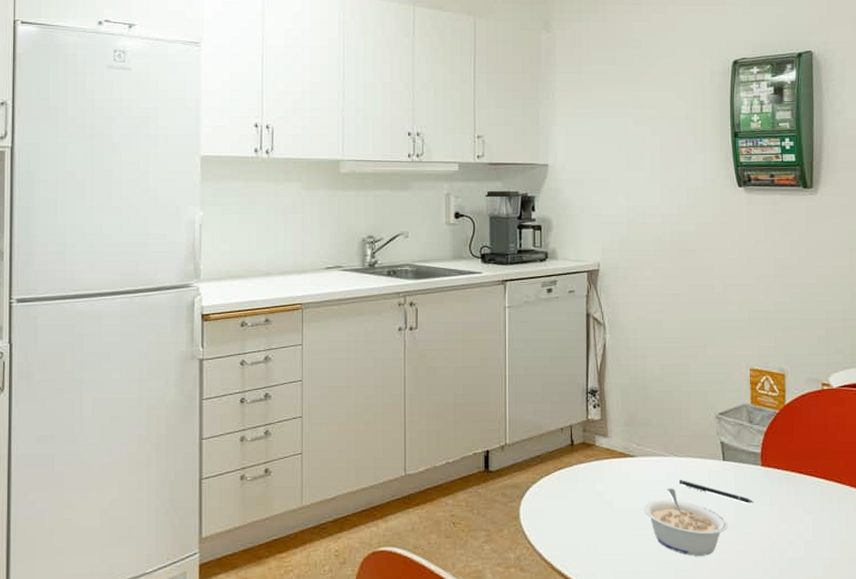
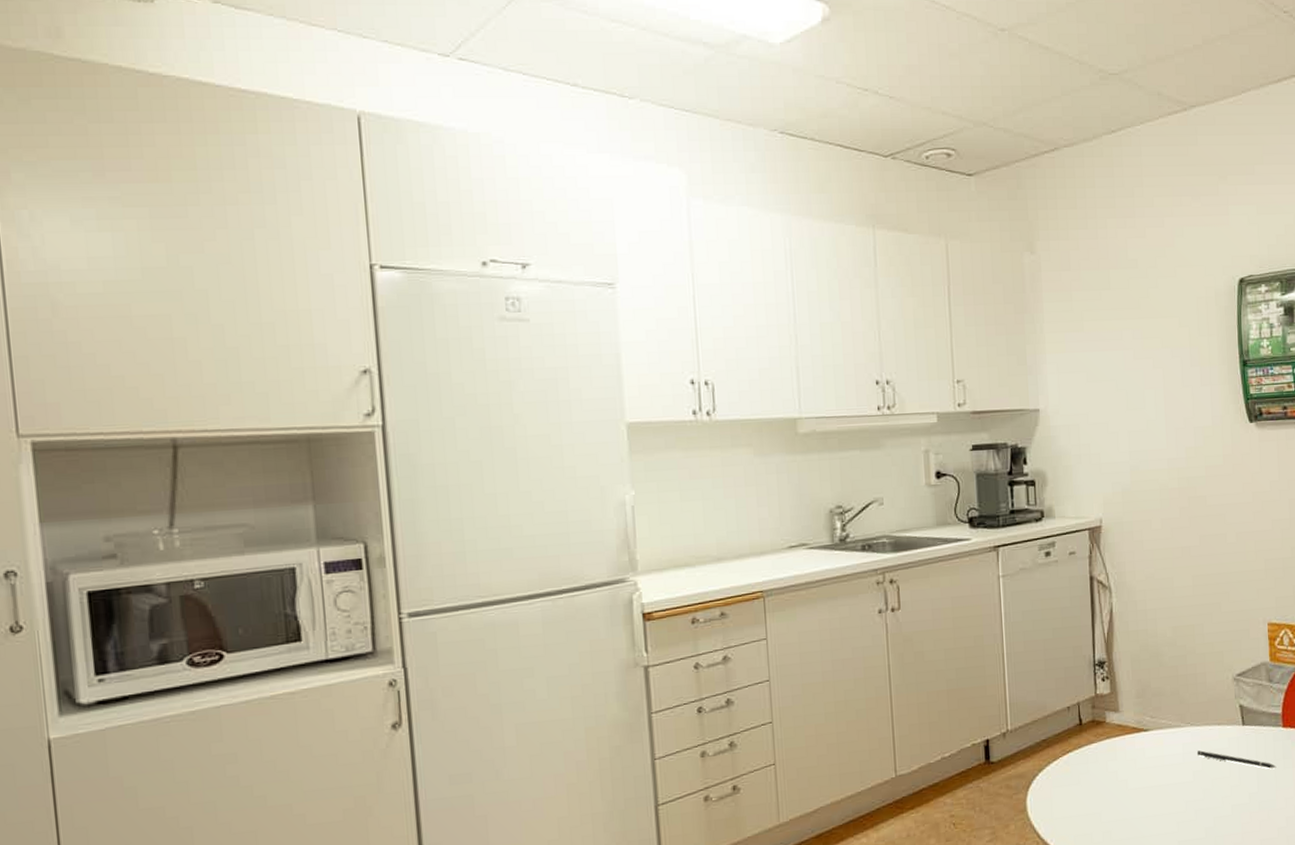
legume: present [643,488,728,556] -> none [1160,760,1250,831]

